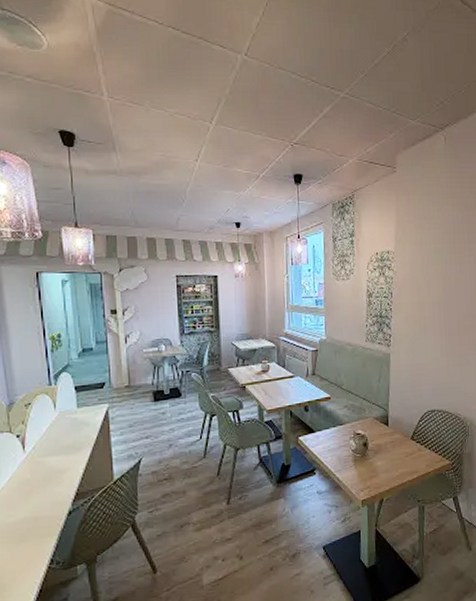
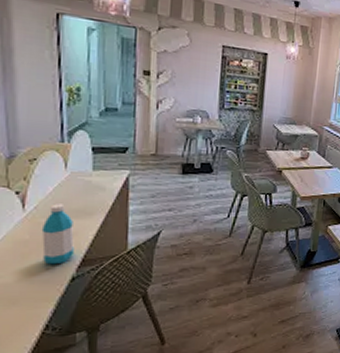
water bottle: none [39,442,68,501] -> present [41,204,74,265]

